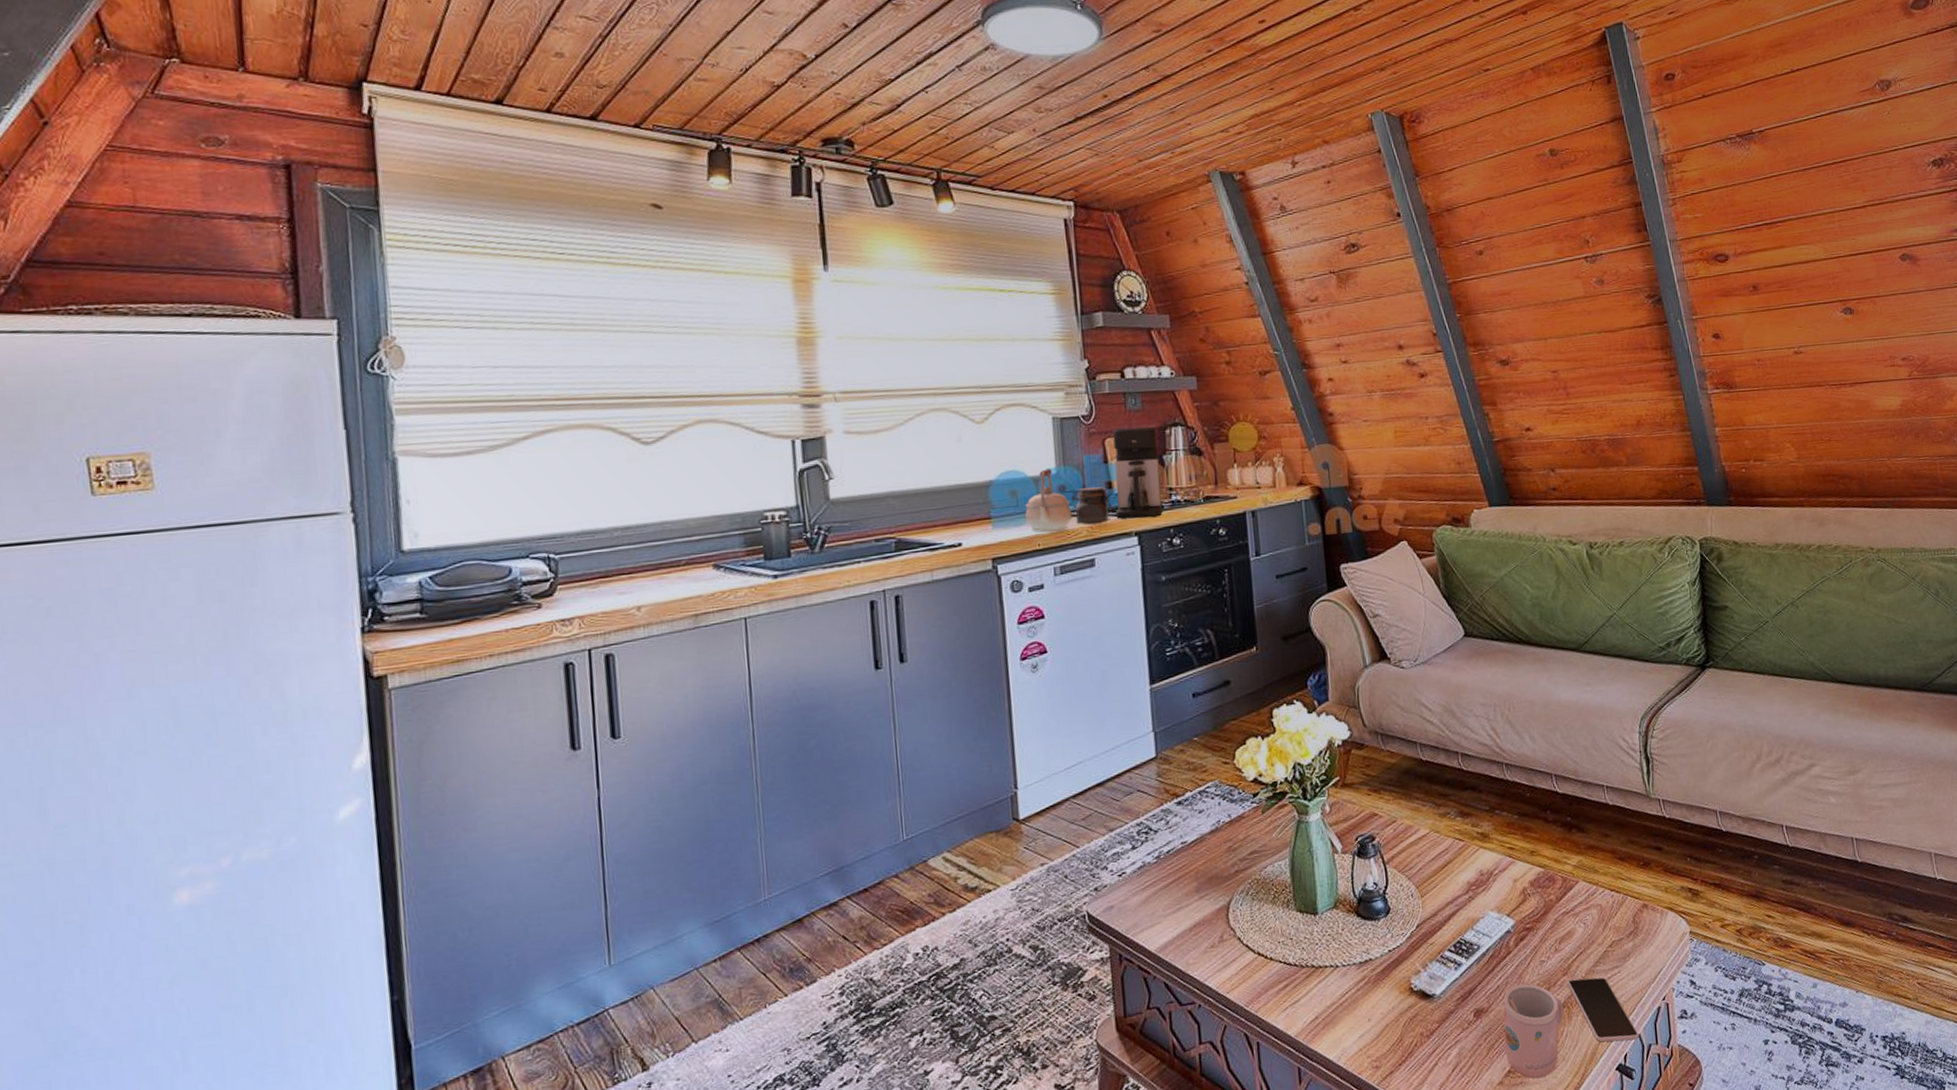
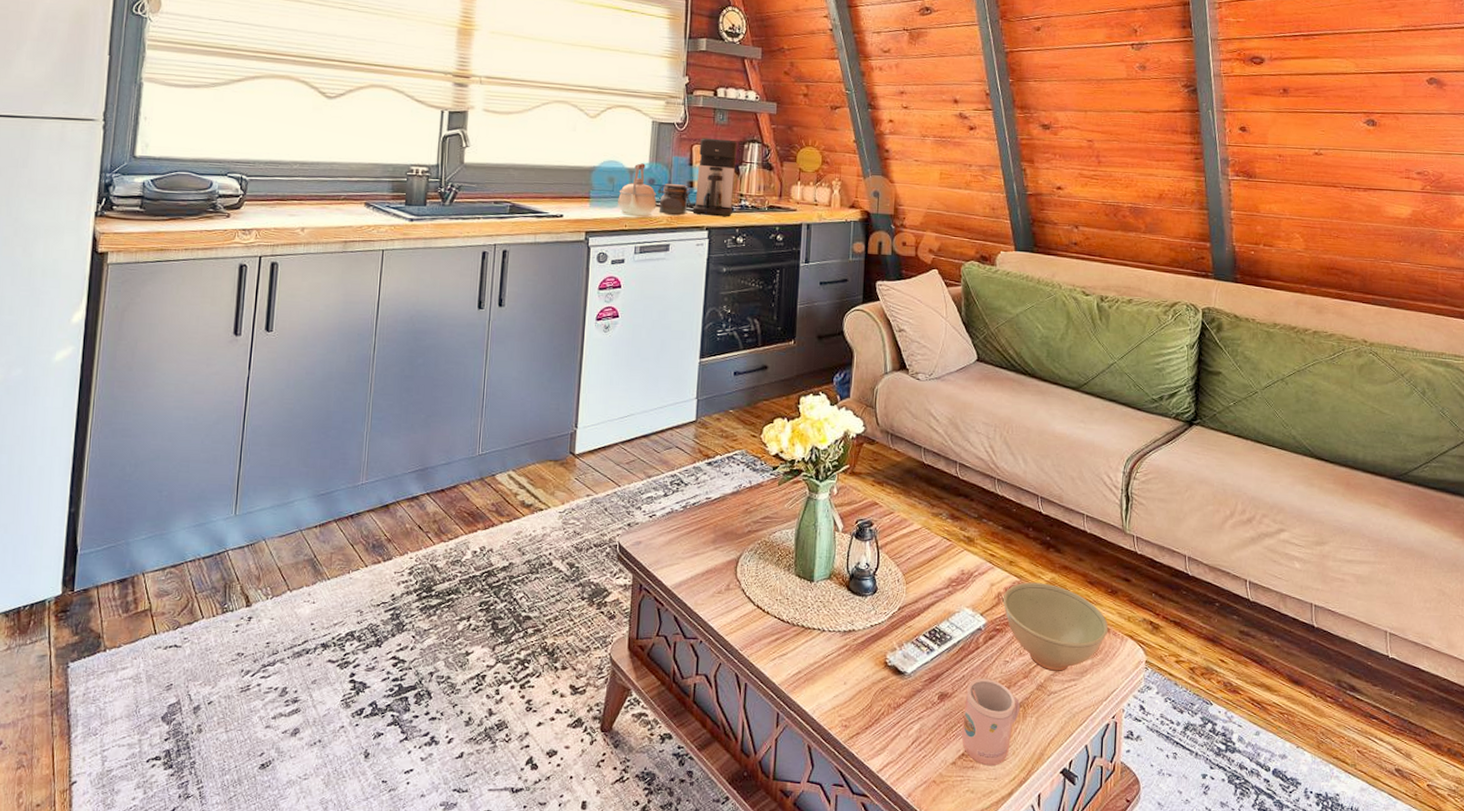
bowl: none [1528,868,1646,963] -> present [1002,582,1109,672]
smartphone: present [1567,977,1640,1043] -> none [1026,683,1086,749]

